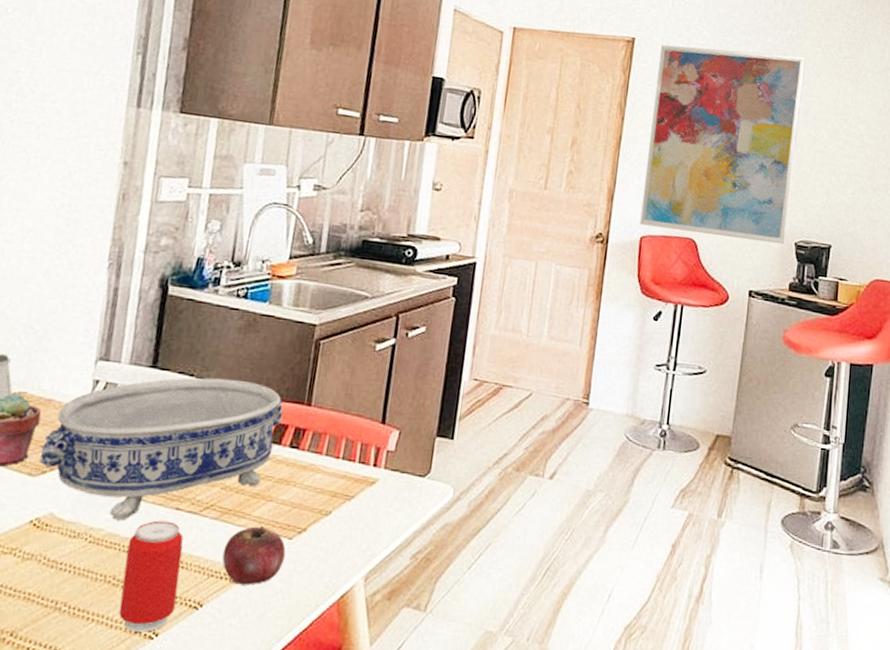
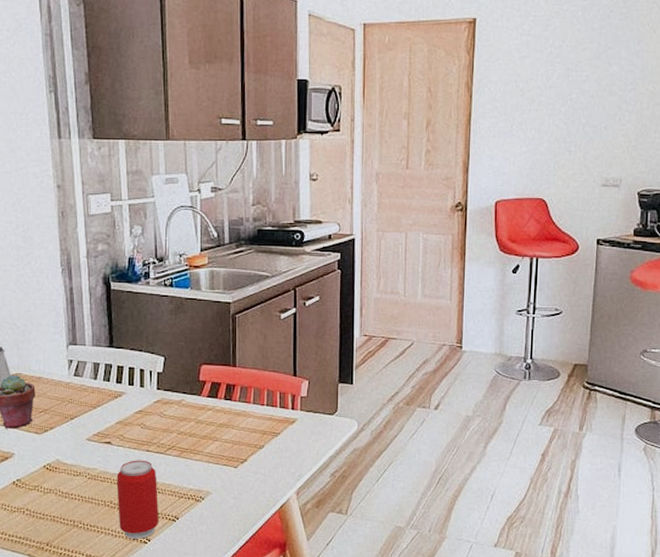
decorative bowl: present [38,377,284,521] -> none [41,351,215,462]
apple: present [222,526,286,586] -> none [187,460,233,503]
wall art: present [640,45,805,245] -> none [494,14,641,195]

